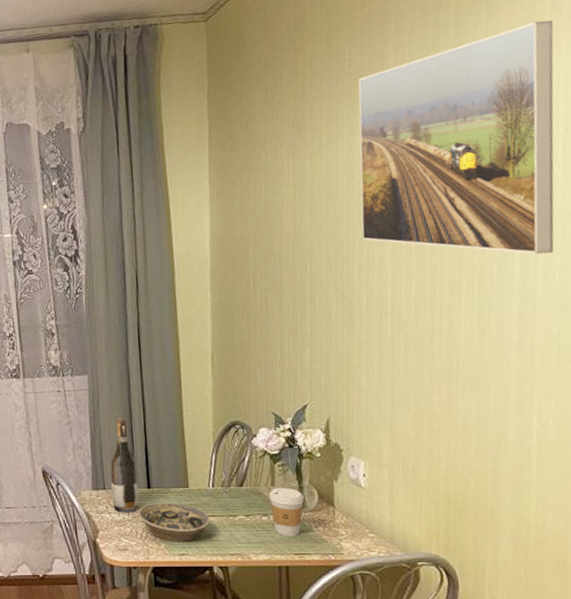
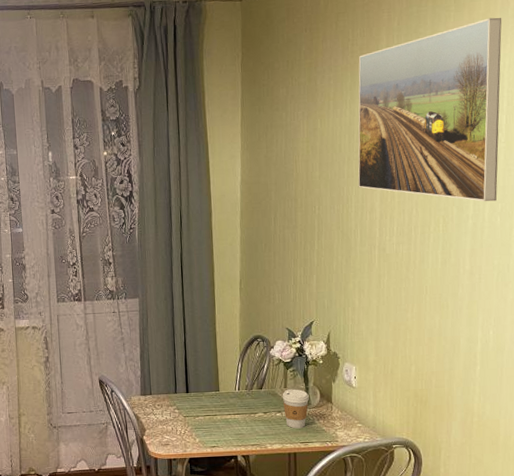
wine bottle: present [110,418,139,513] -> none [156,334,179,414]
bowl: present [138,502,210,543] -> none [178,404,236,437]

